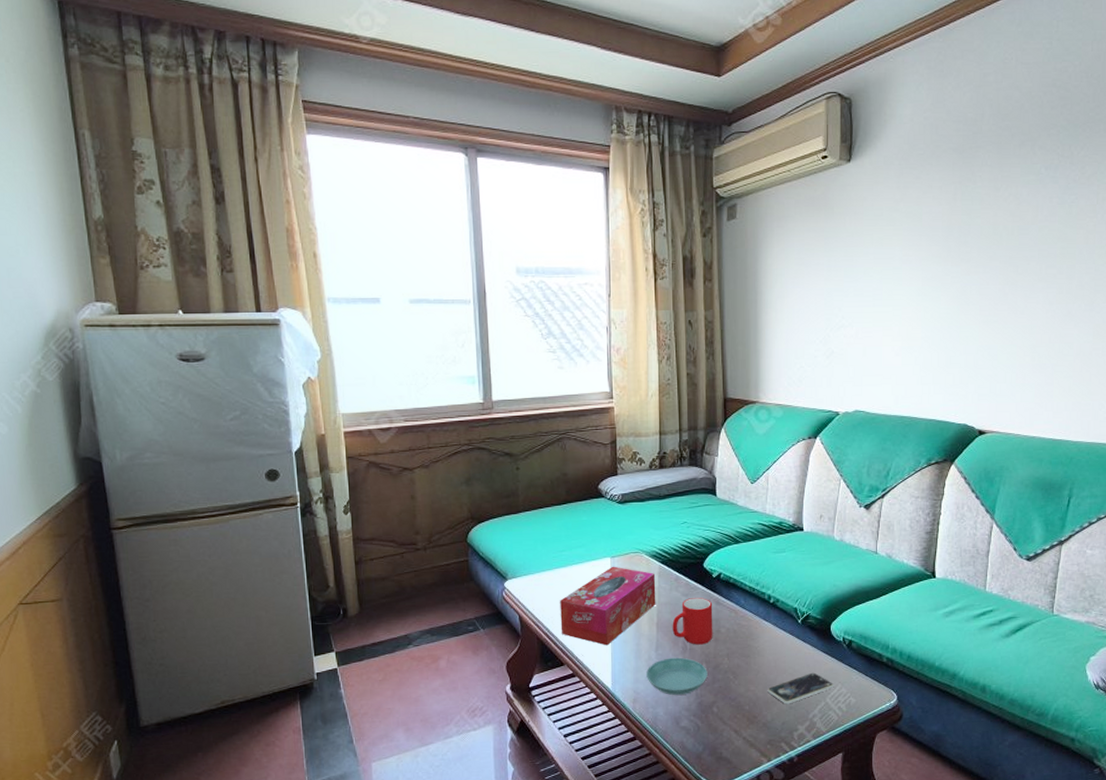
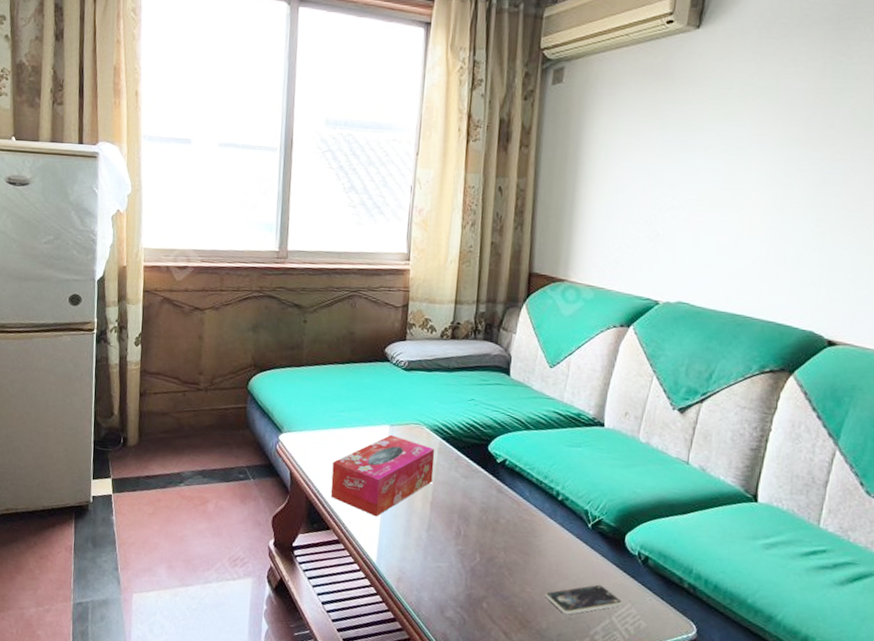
saucer: present [646,657,708,696] -> none [414,540,481,583]
cup: present [672,598,713,645] -> none [447,481,494,533]

